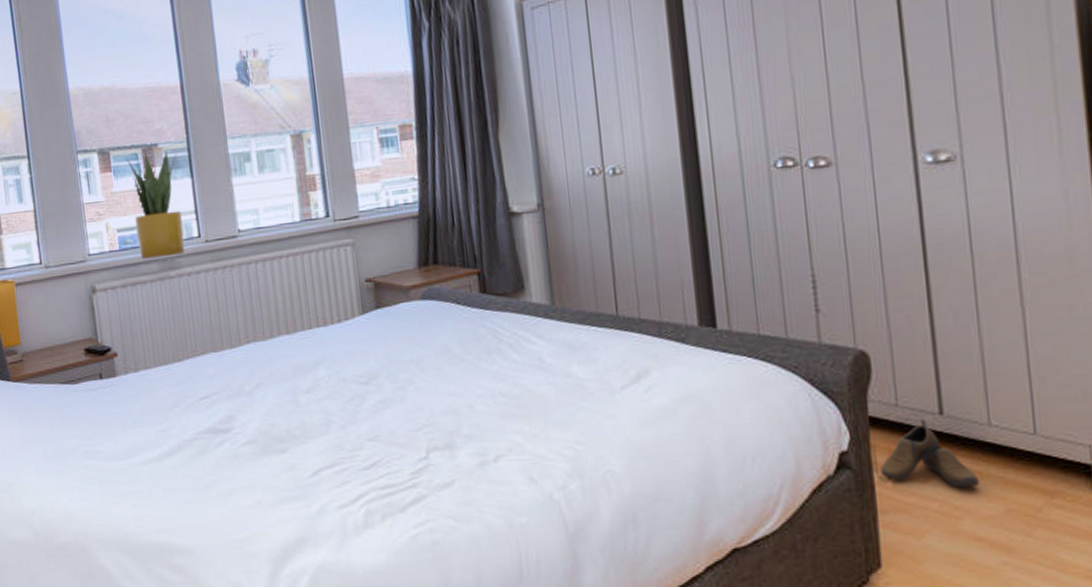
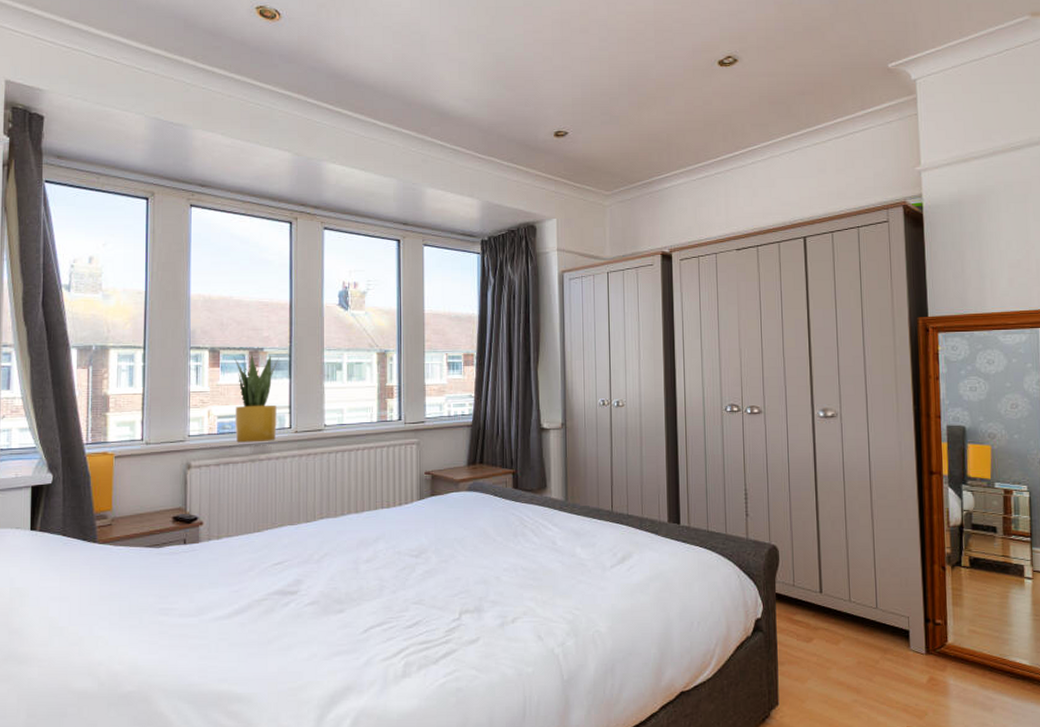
shoe: present [880,418,980,488] -> none [781,595,843,646]

